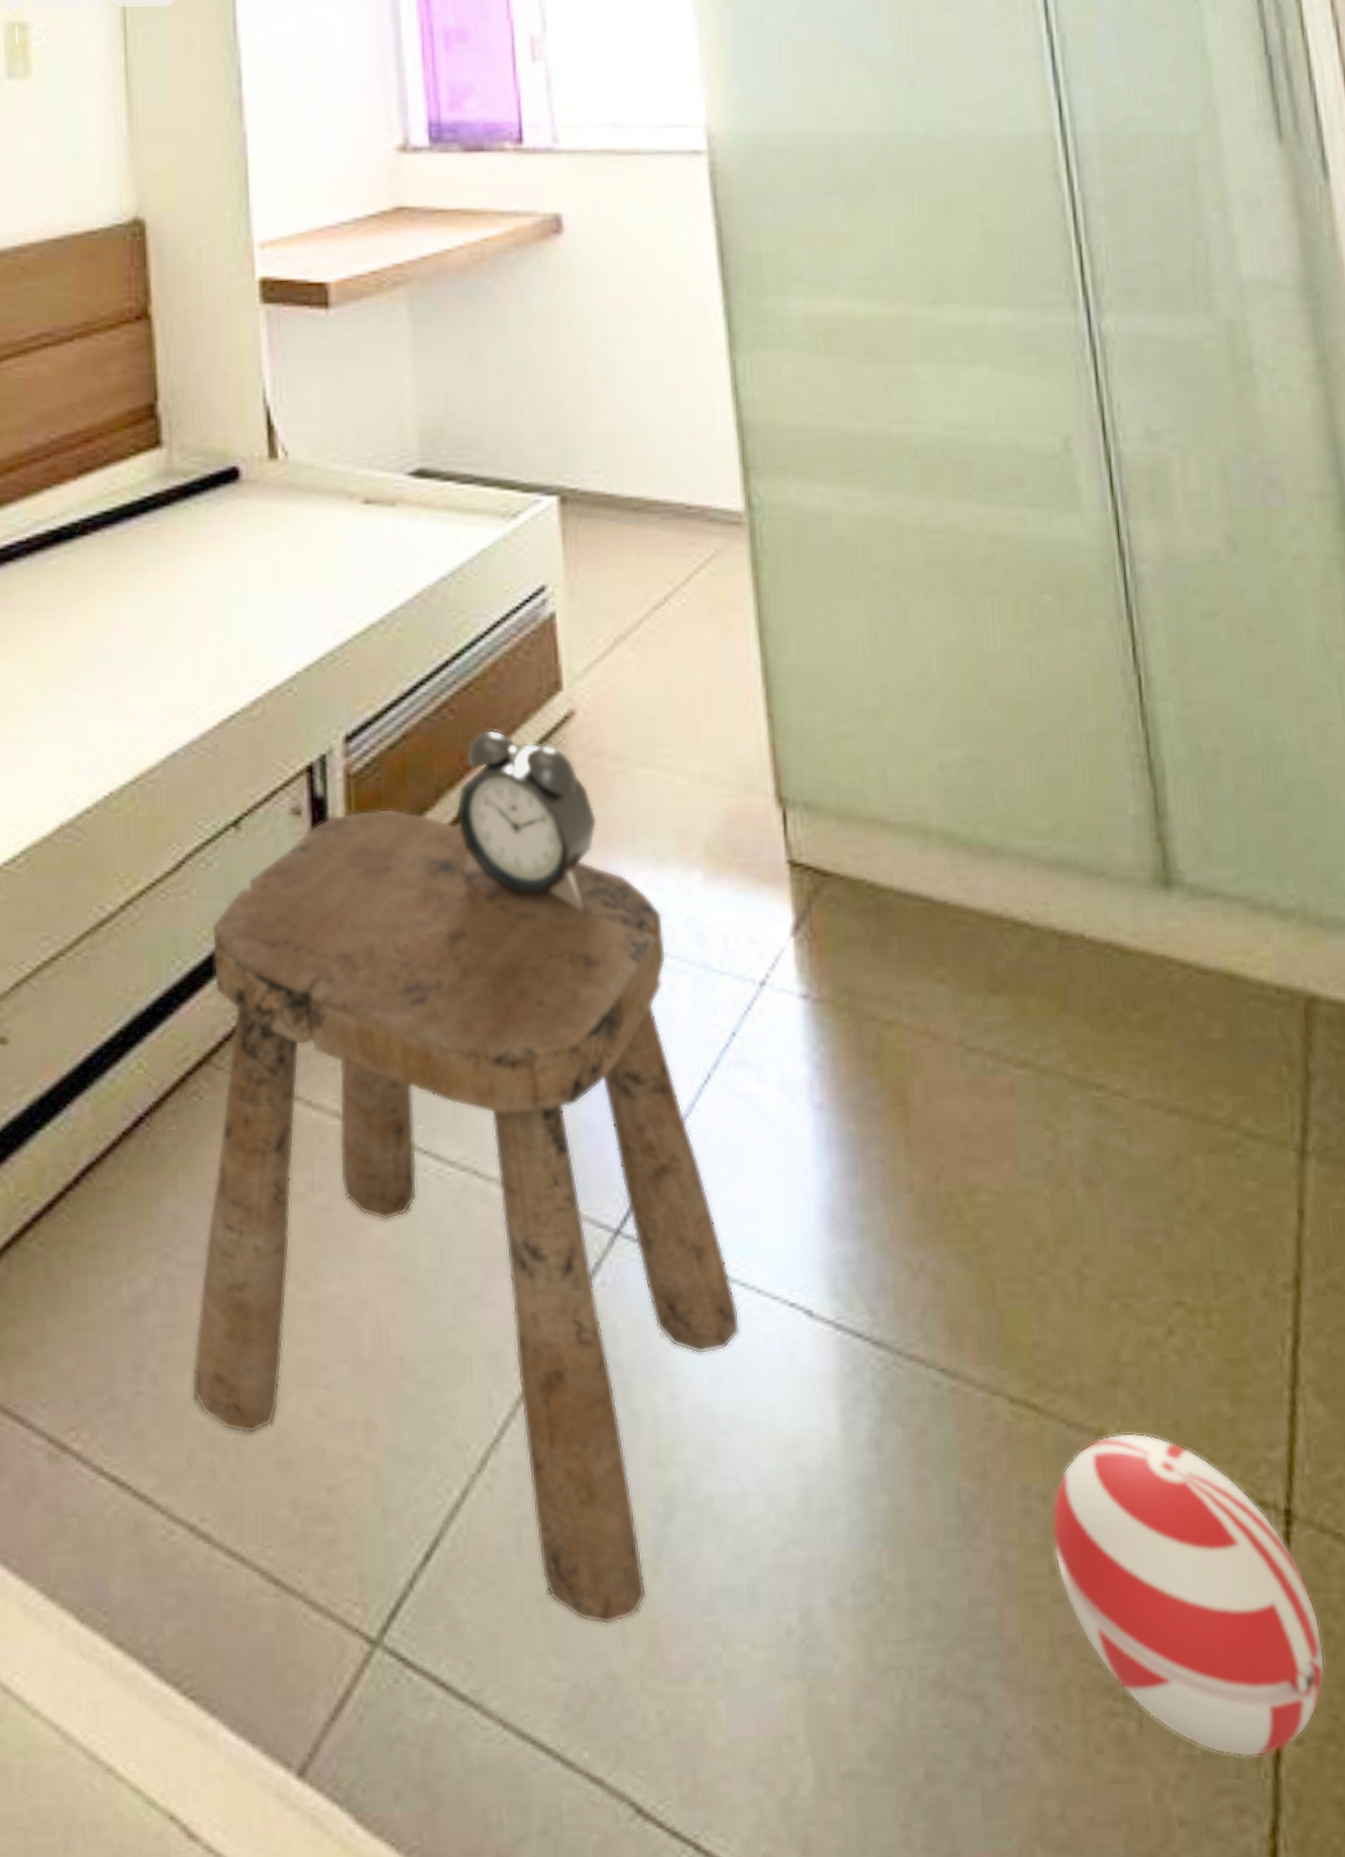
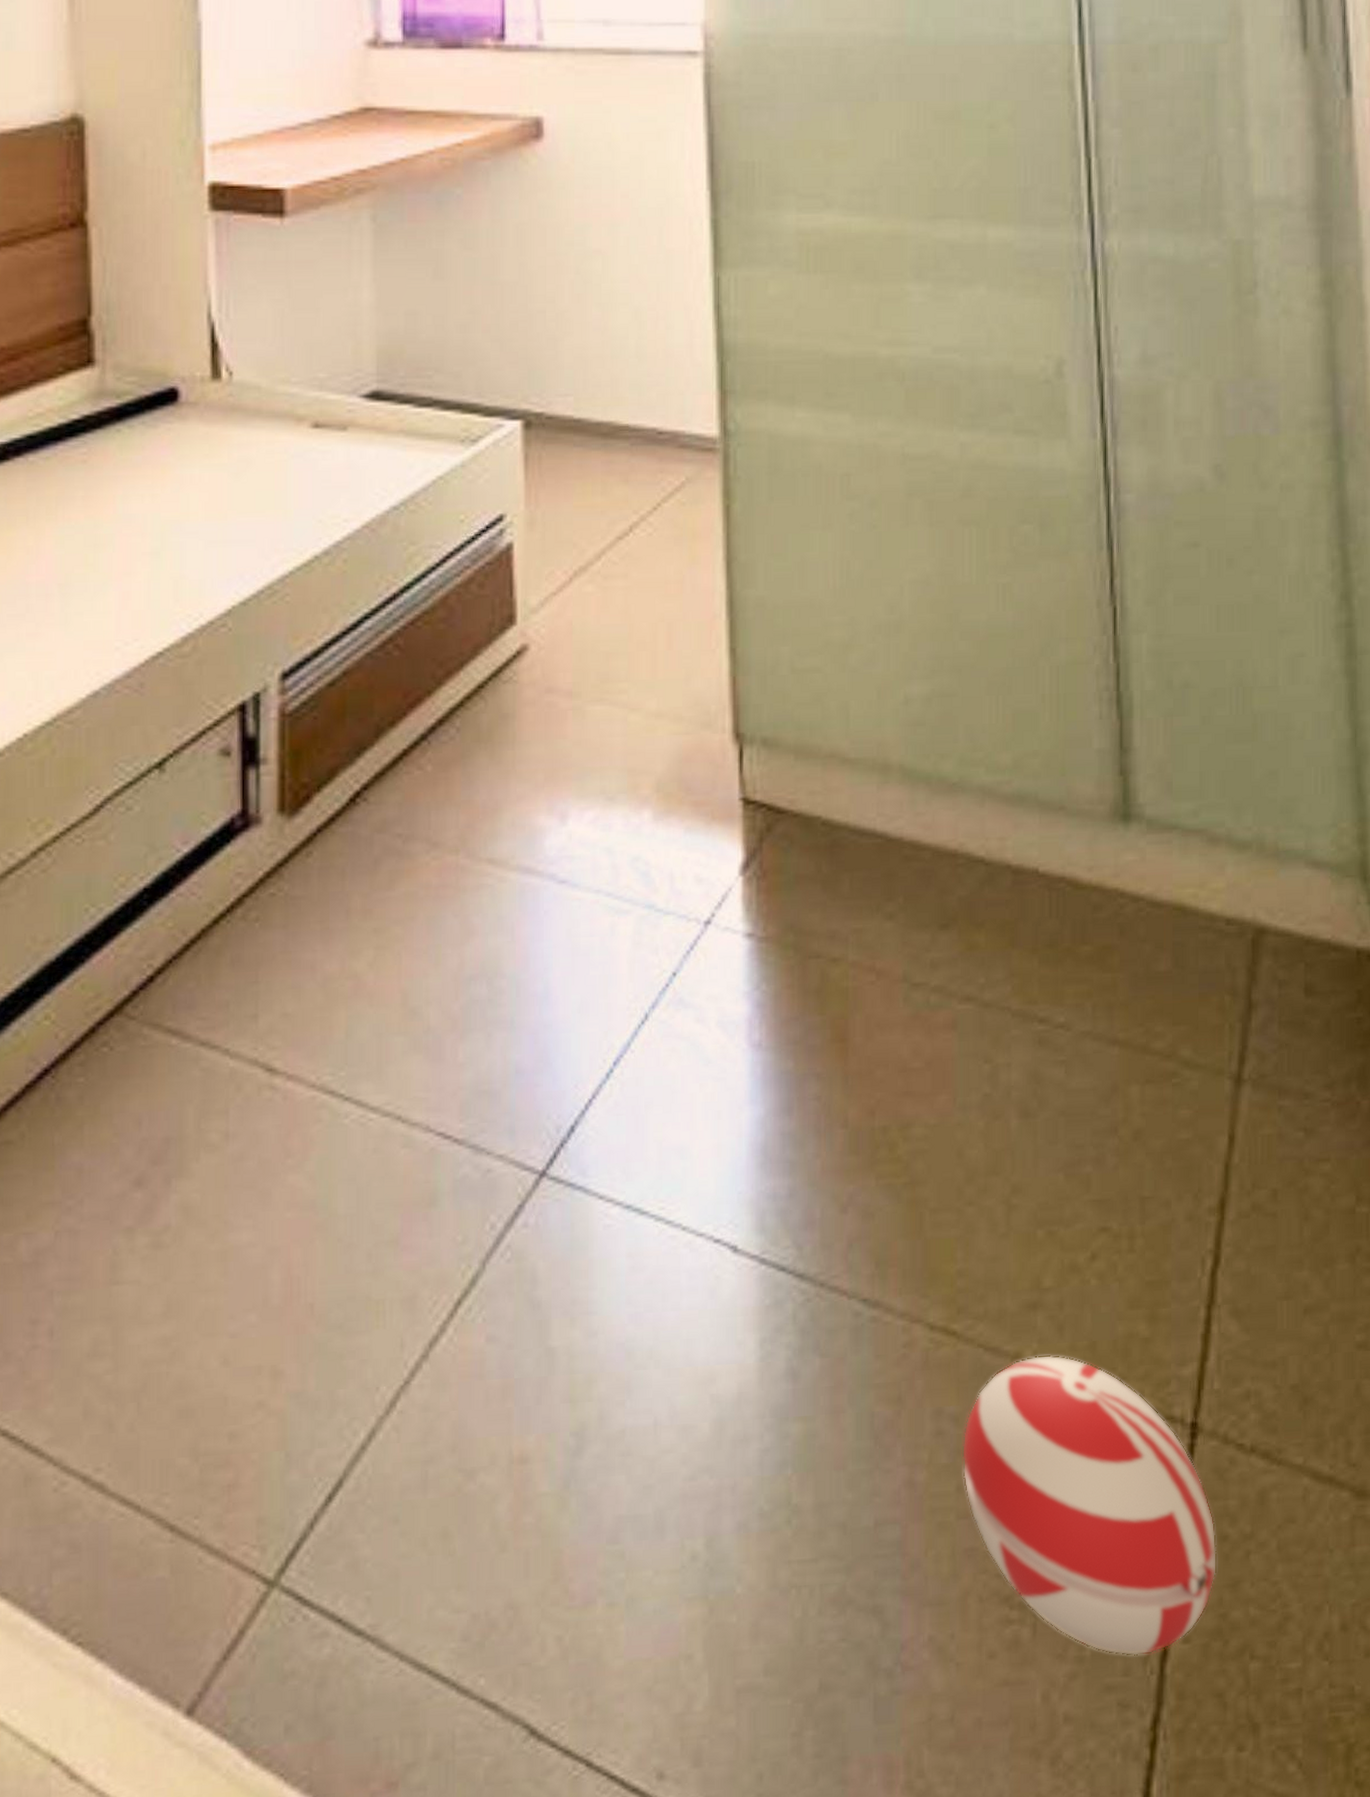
stool: present [191,808,741,1625] -> none [90,748,663,1557]
alarm clock: present [454,729,598,912] -> none [395,665,546,852]

